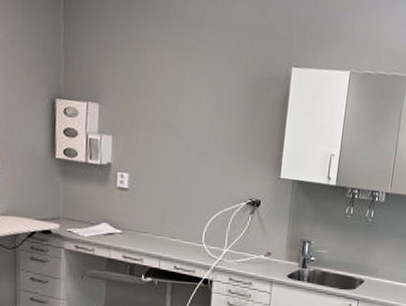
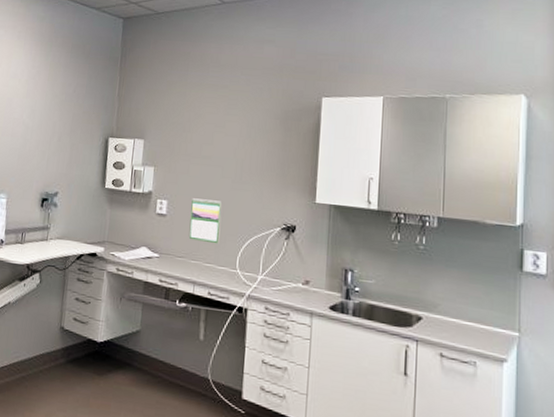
calendar: none [153,171,187,219] -> present [188,198,222,244]

